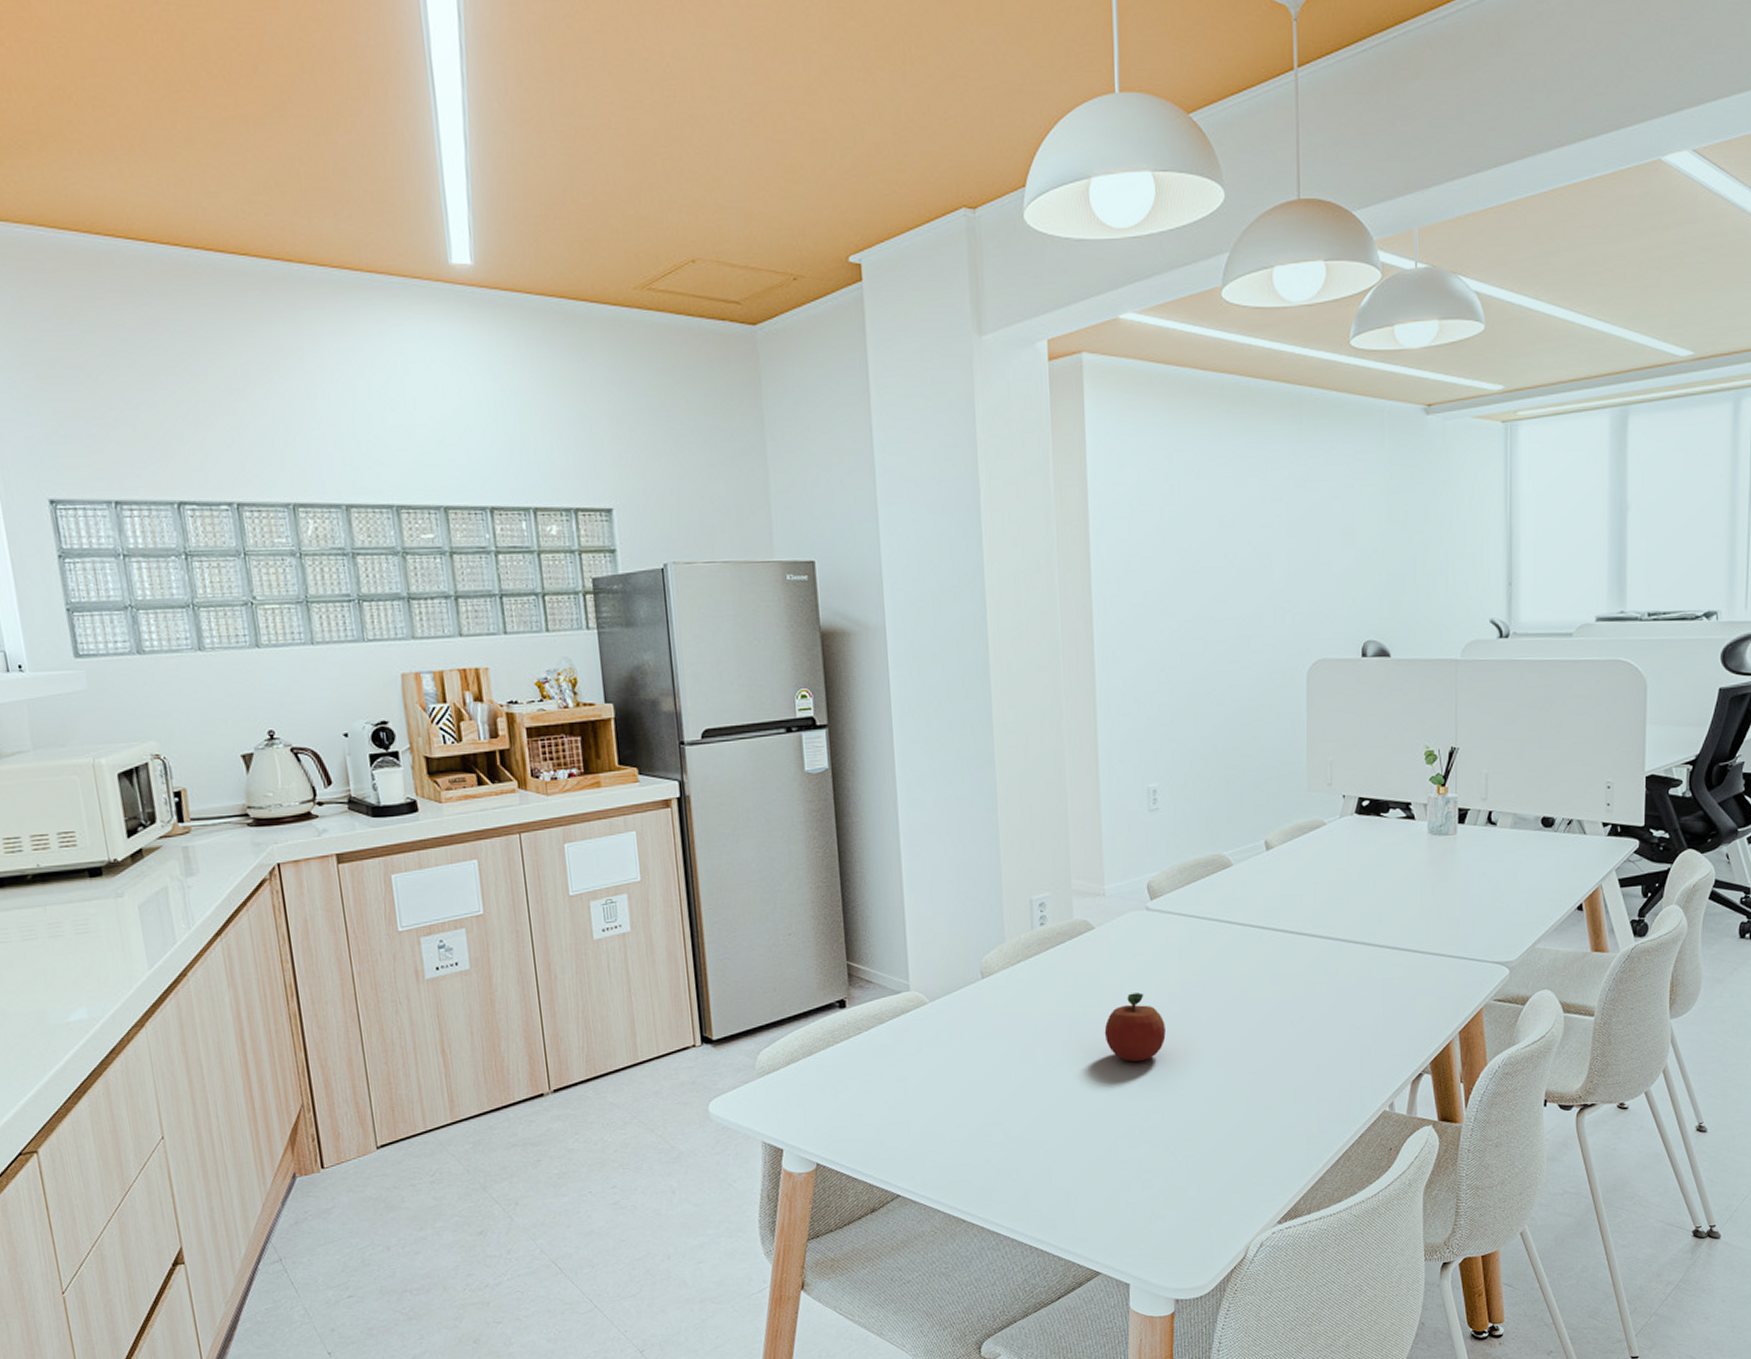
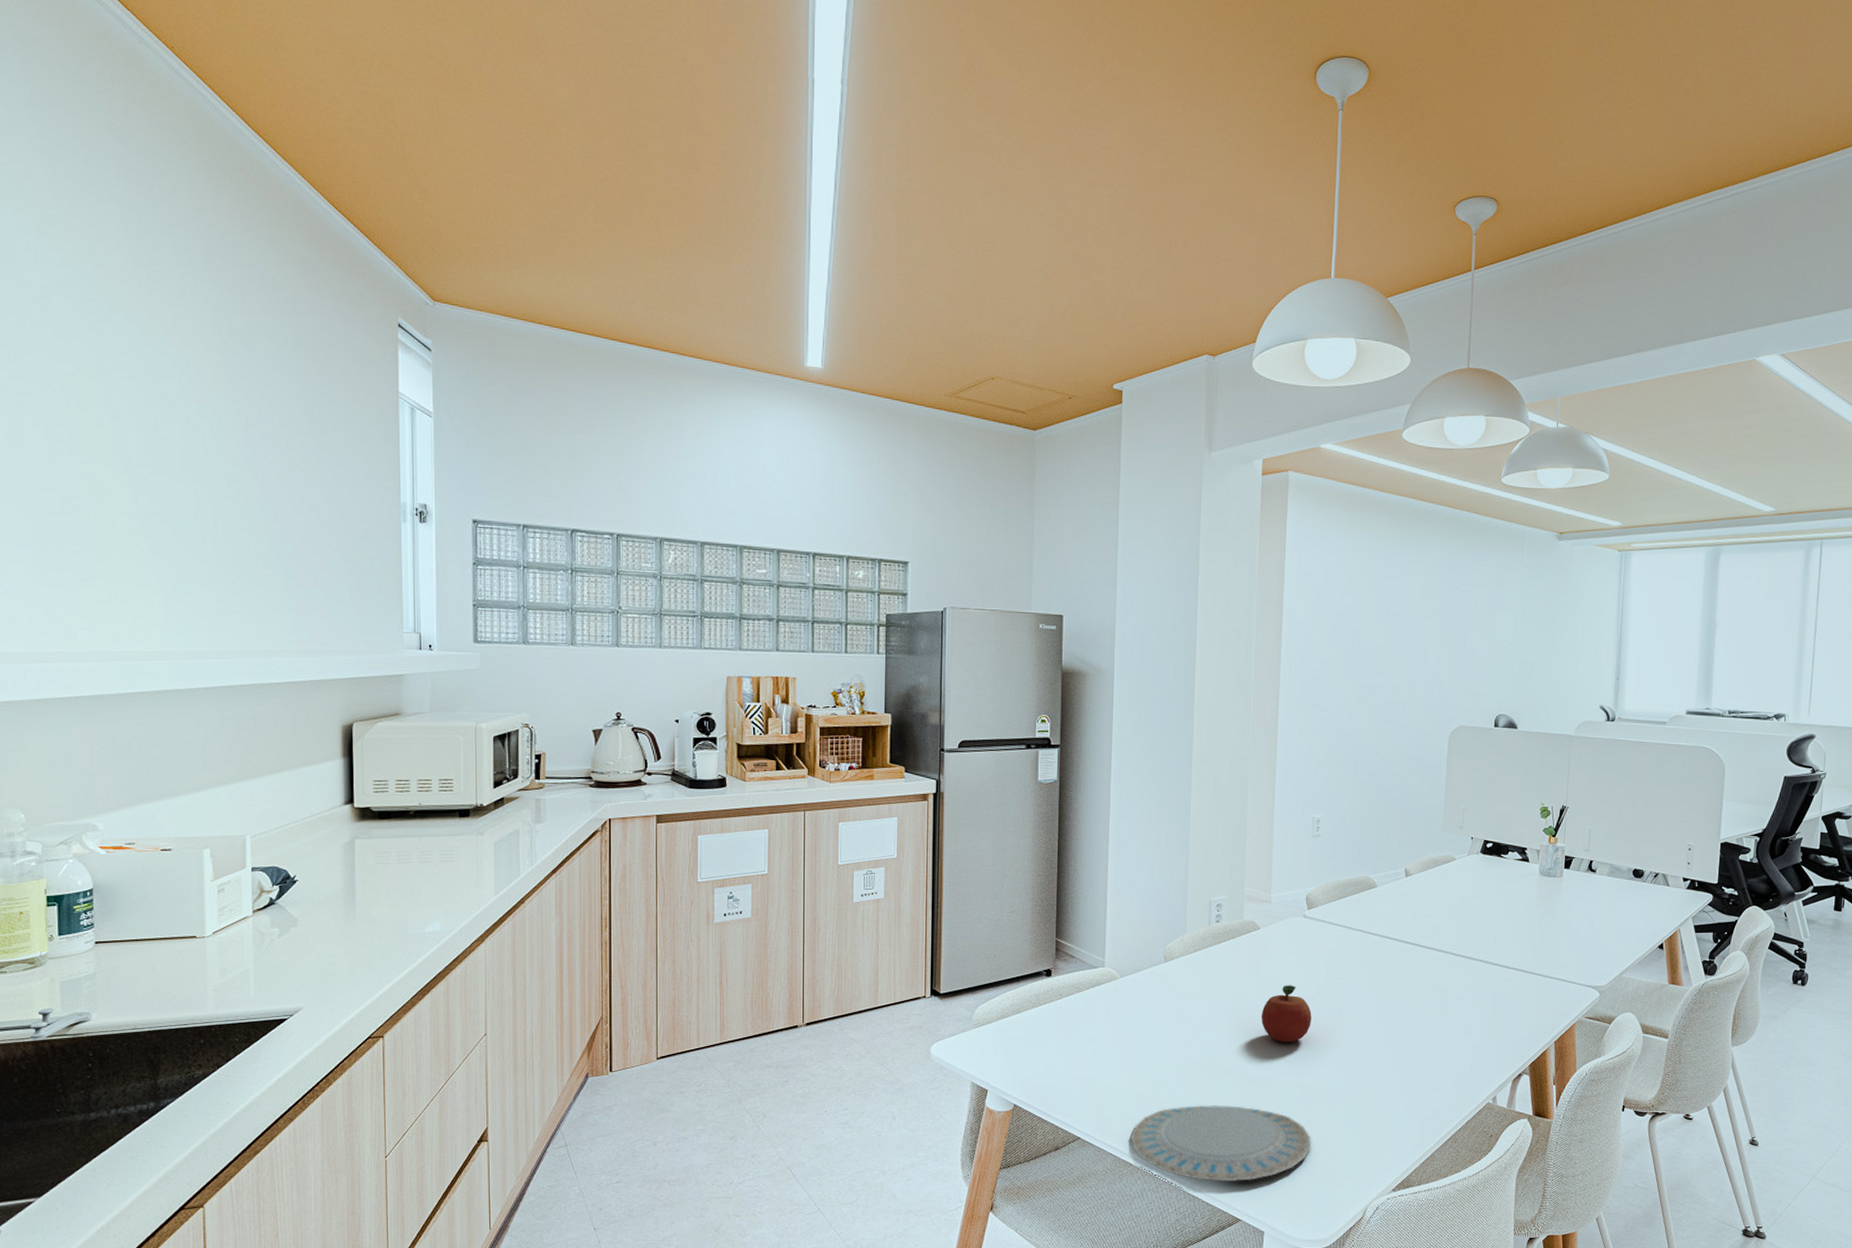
plate: none [960,1141,1178,1232] -> present [1131,1104,1312,1182]

